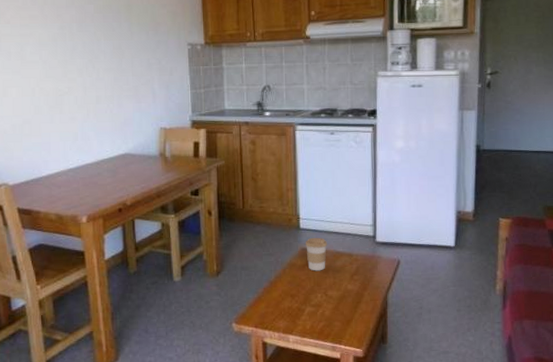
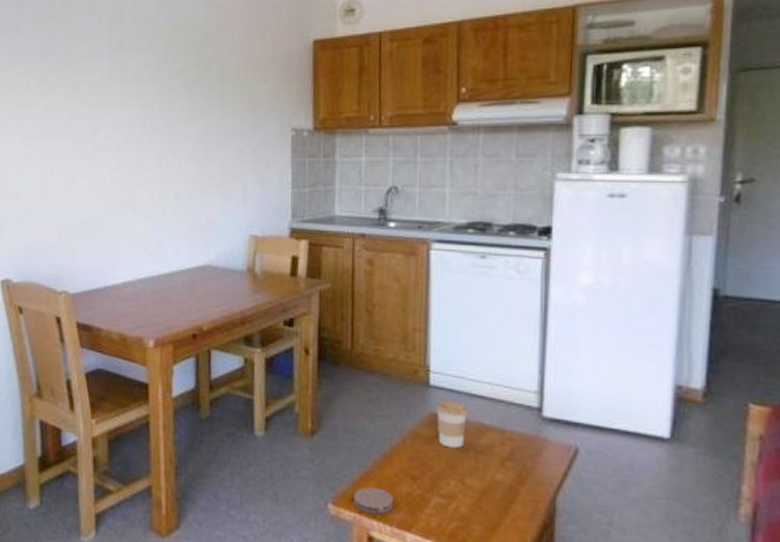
coaster: none [250,307,280,326] -> present [352,487,394,515]

